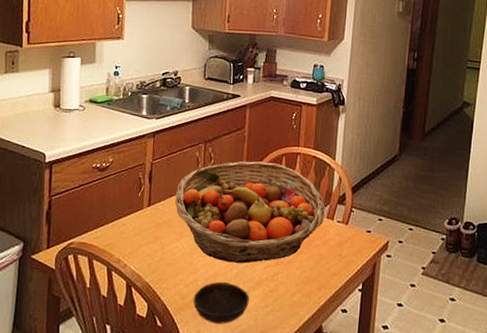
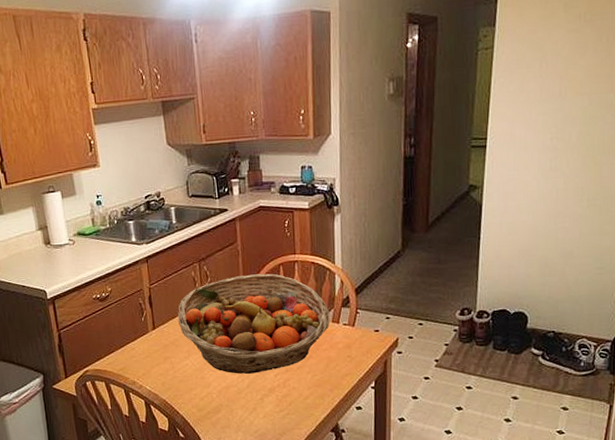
bowl: present [193,281,249,324] -> none [209,392,264,431]

